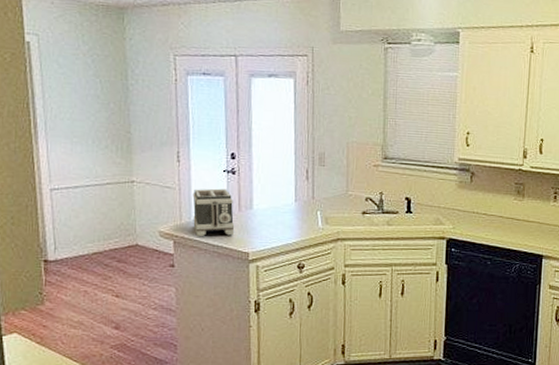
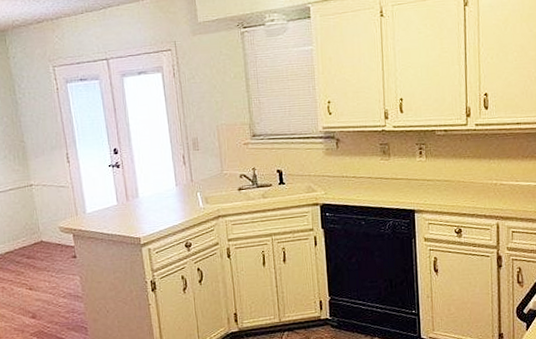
toaster: present [192,188,235,237] -> none [84,182,126,229]

